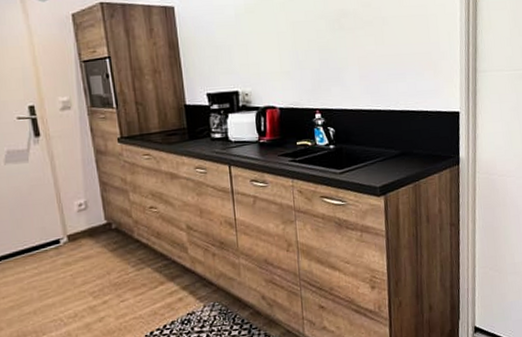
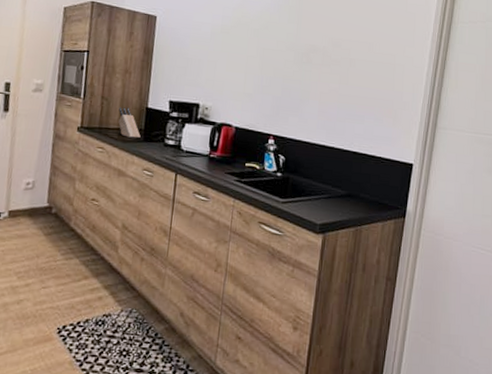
knife block: none [156,108,185,139] -> present [118,107,141,139]

